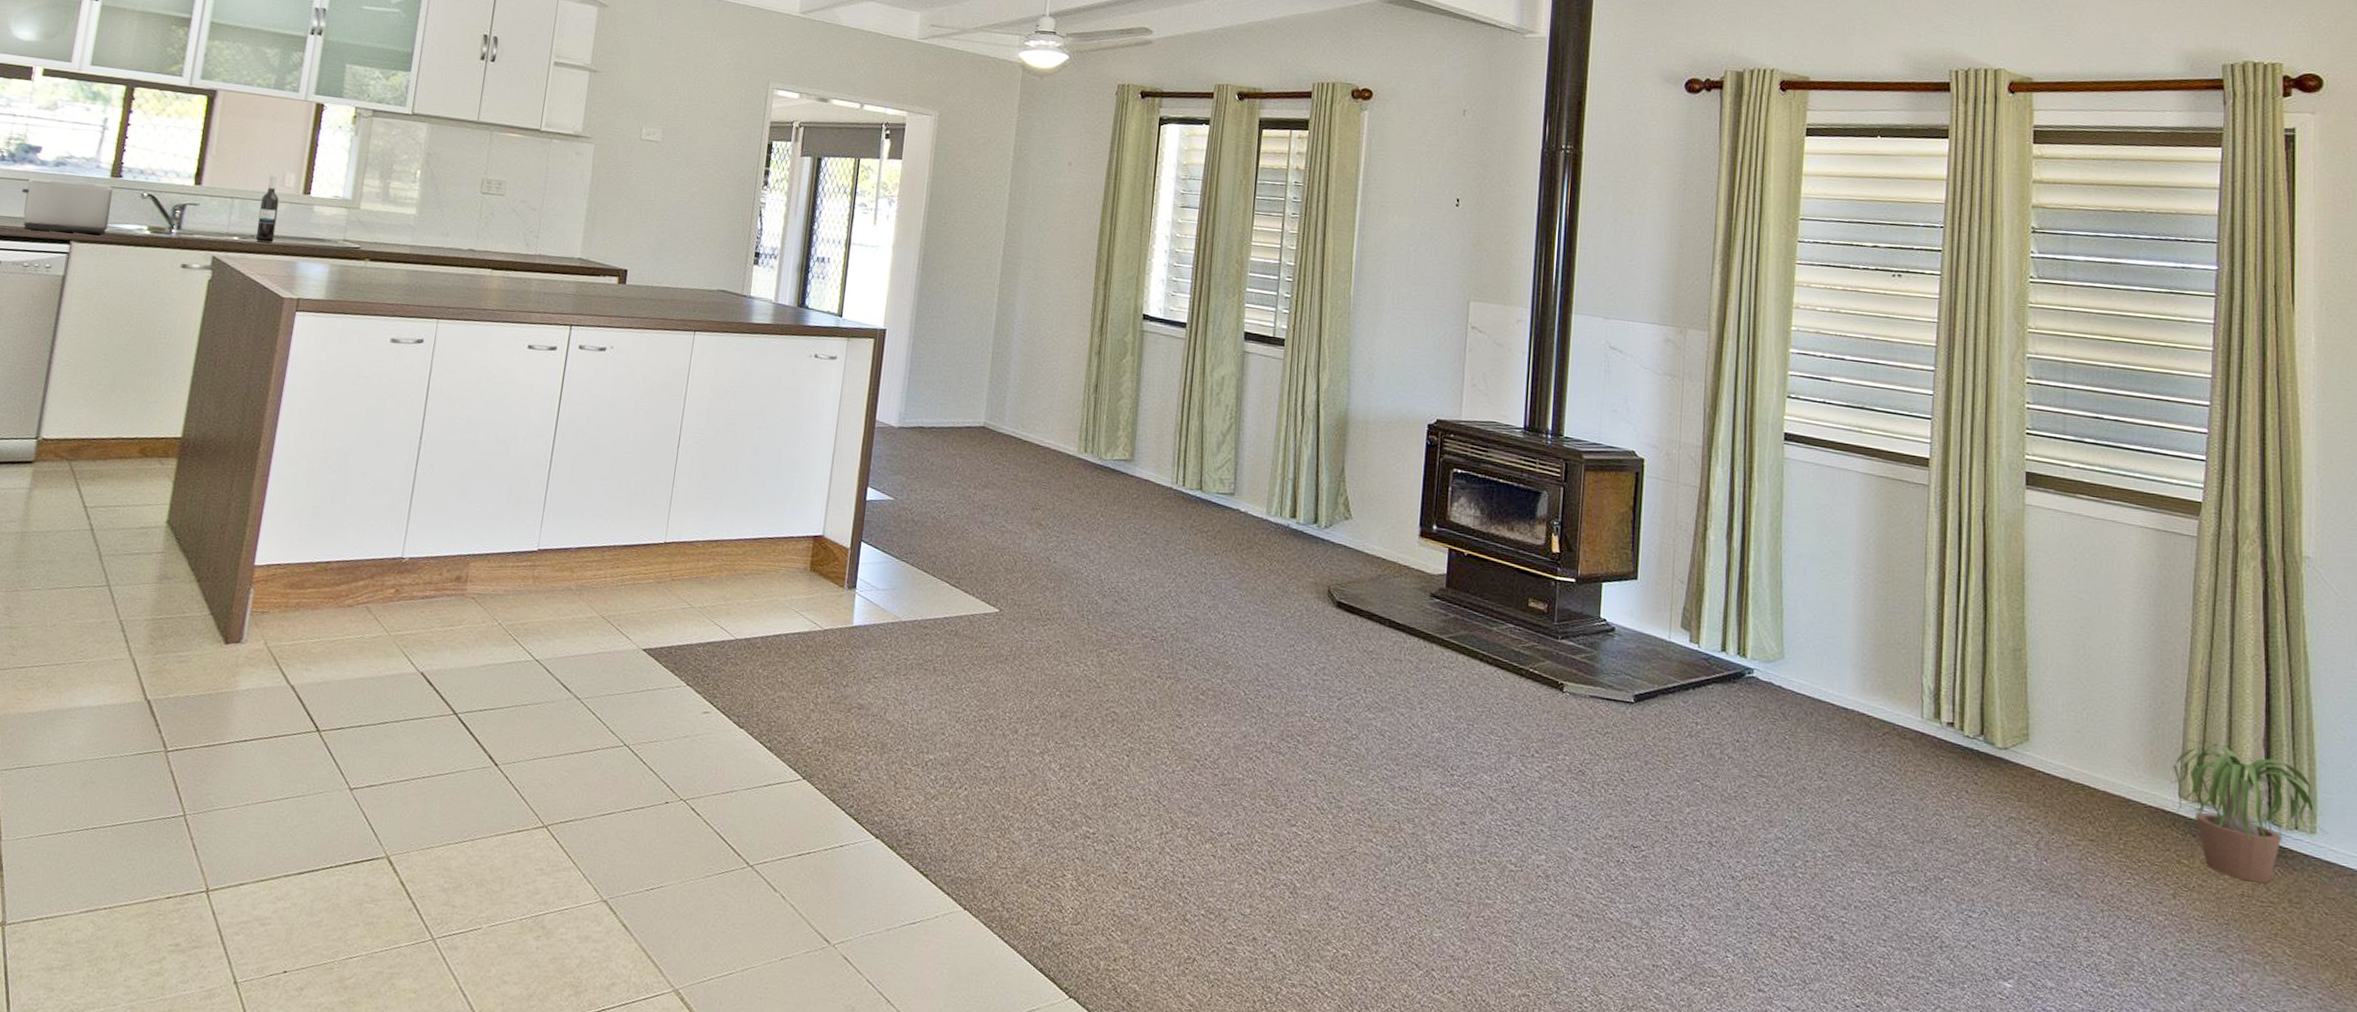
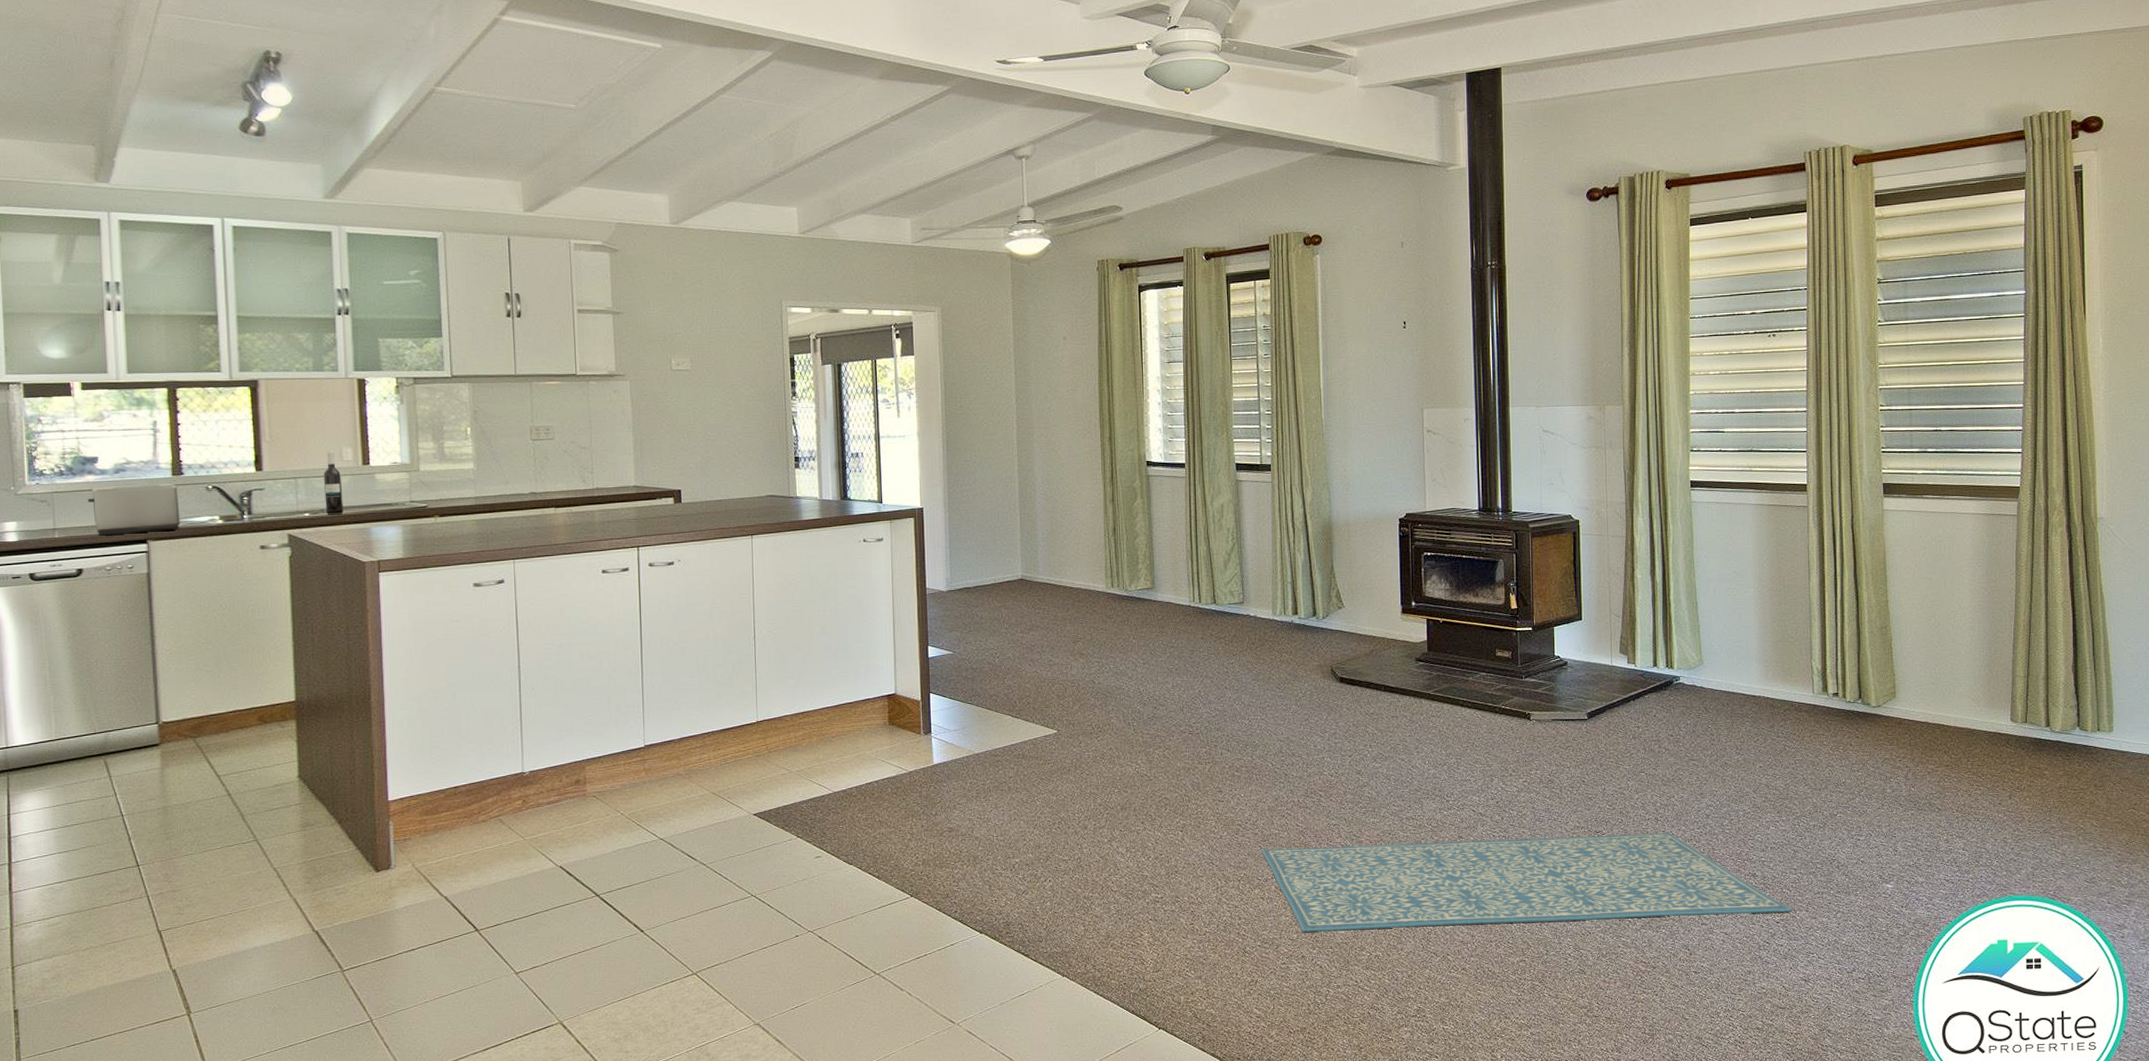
rug: none [1219,795,1878,996] -> present [1261,833,1793,932]
potted plant: present [2164,743,2329,884] -> none [1999,675,2123,776]

